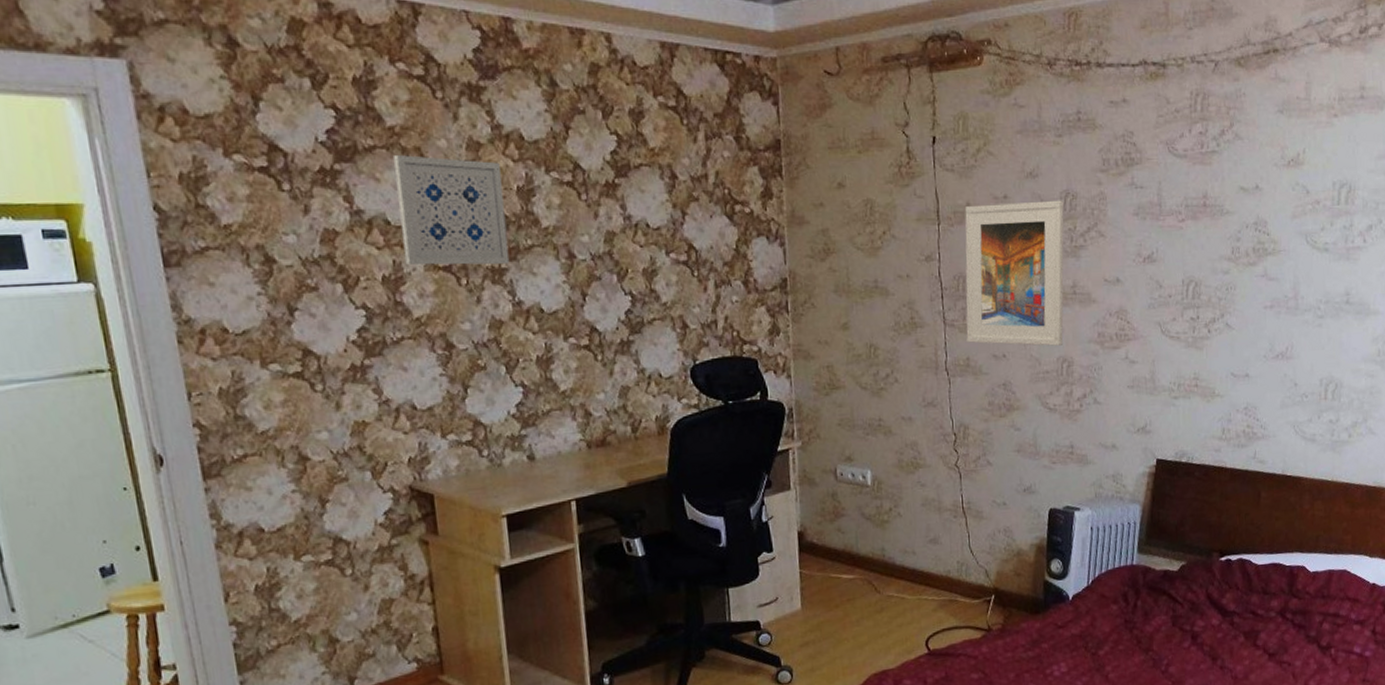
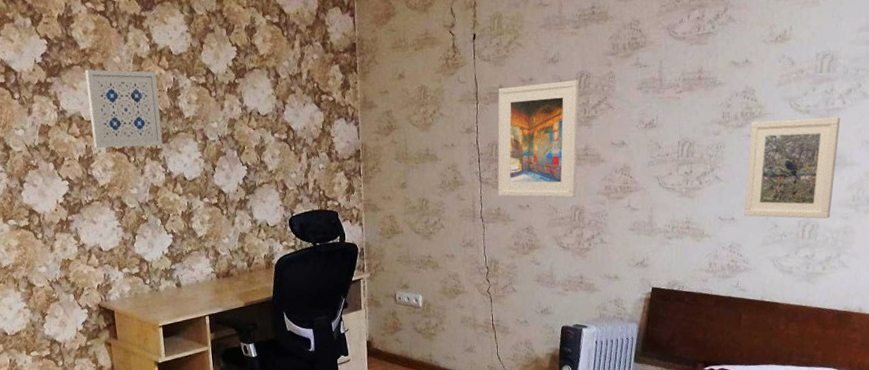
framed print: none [1259,257,1362,377] -> present [744,116,841,219]

